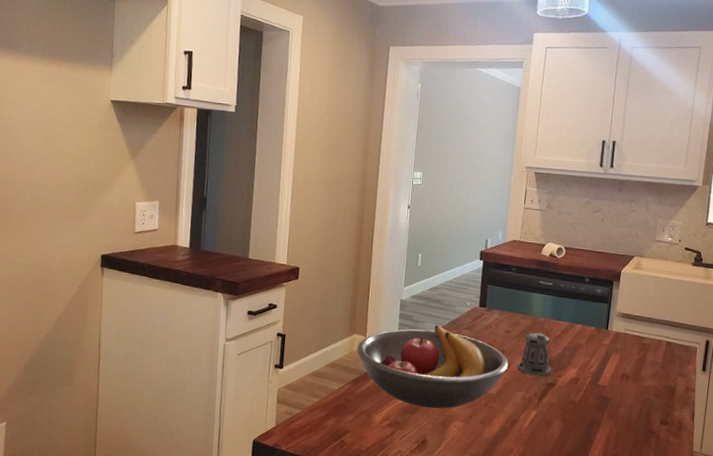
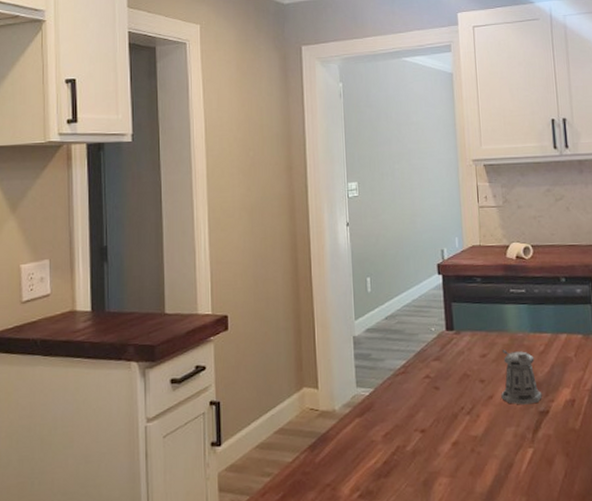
fruit bowl: present [357,324,509,409] -> none [309,359,491,467]

